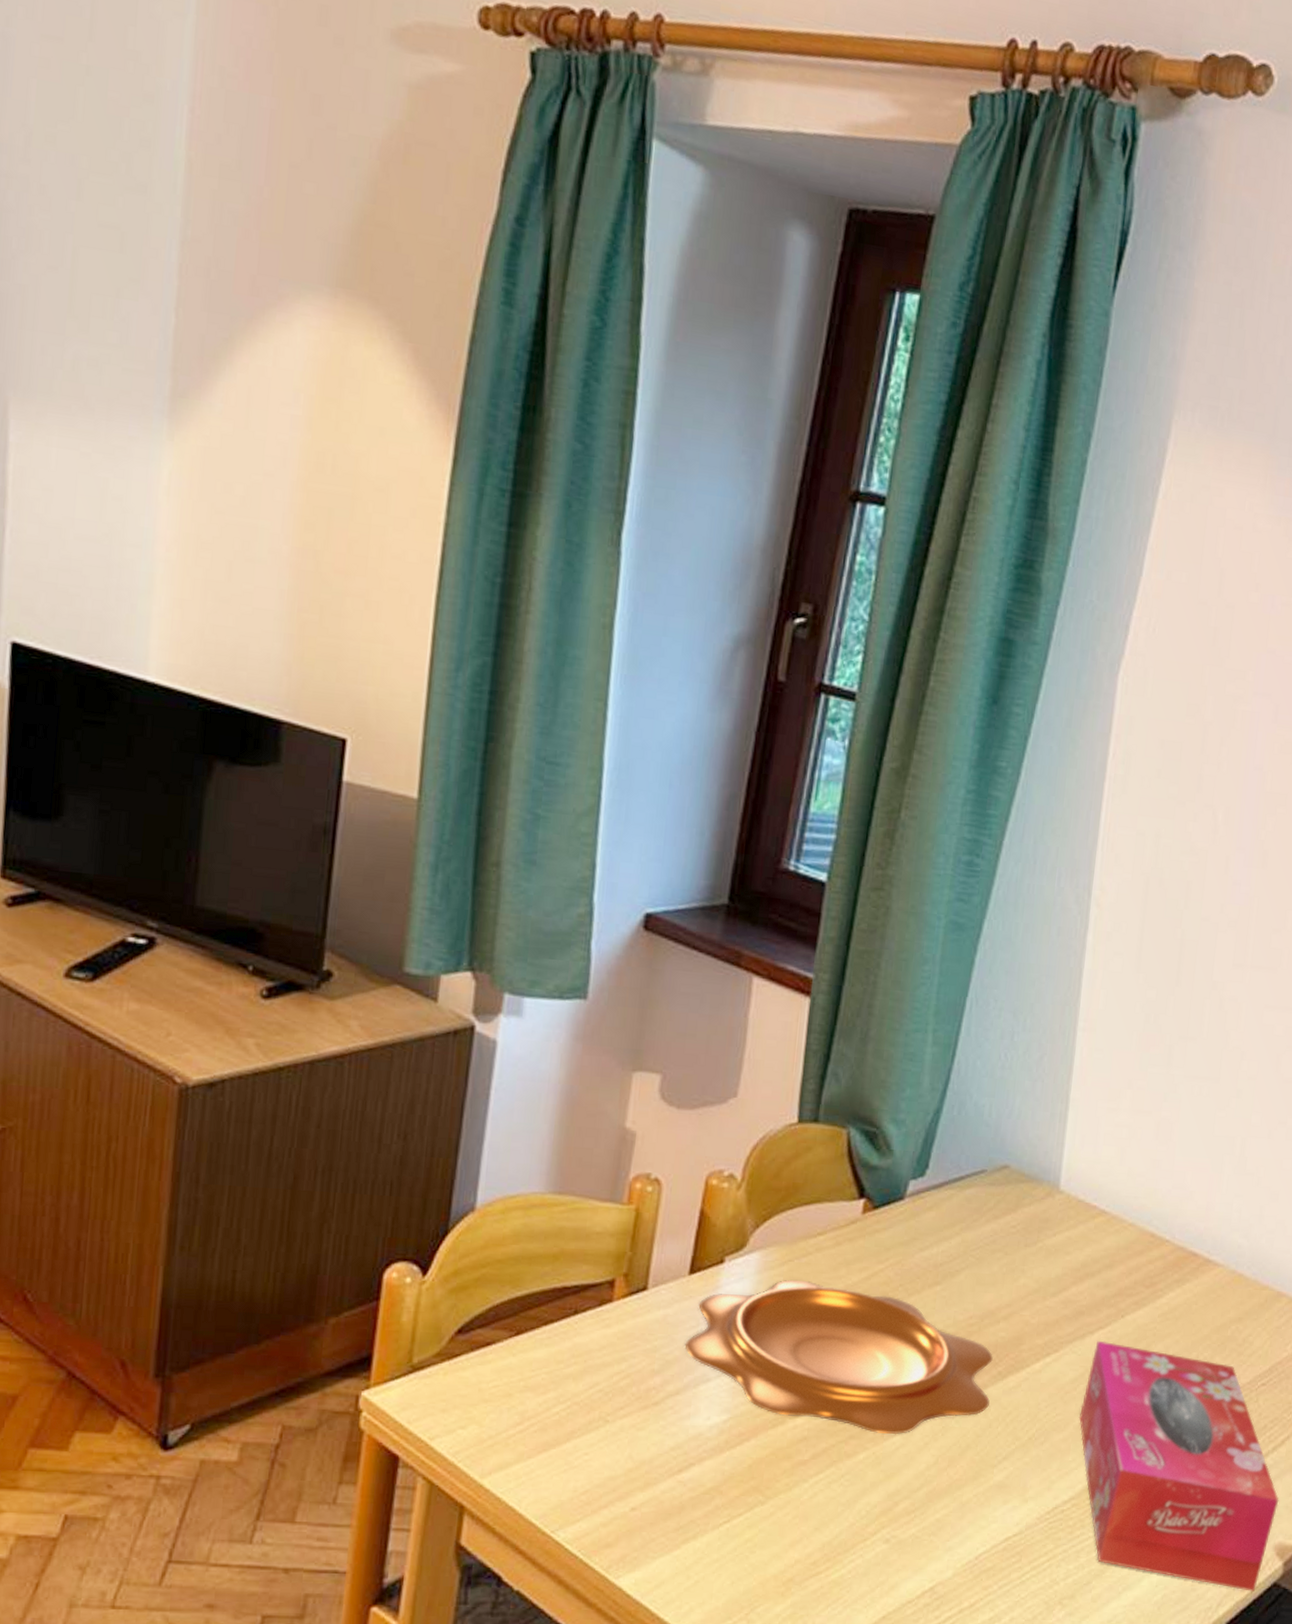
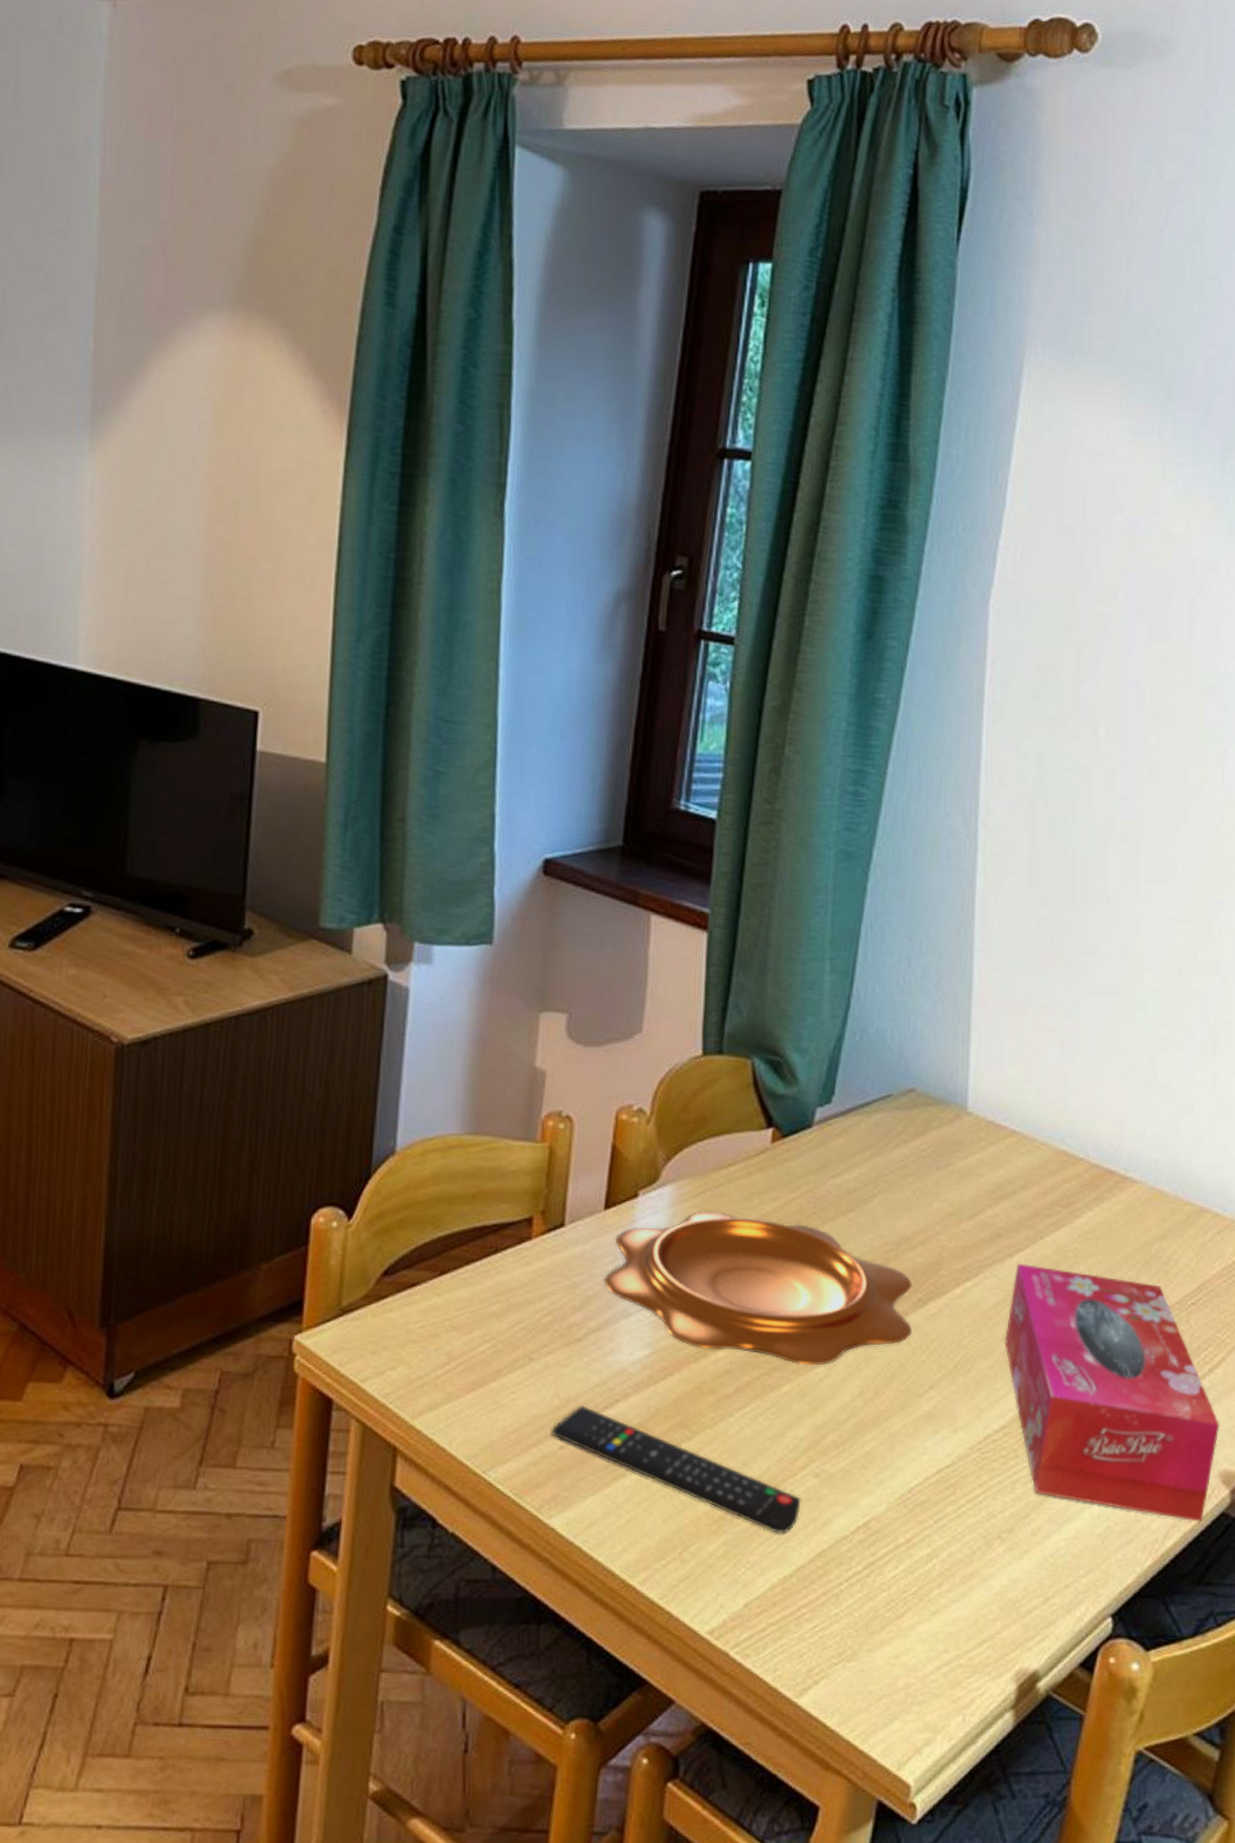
remote control: none [624,1468,870,1597] -> present [552,1405,801,1534]

